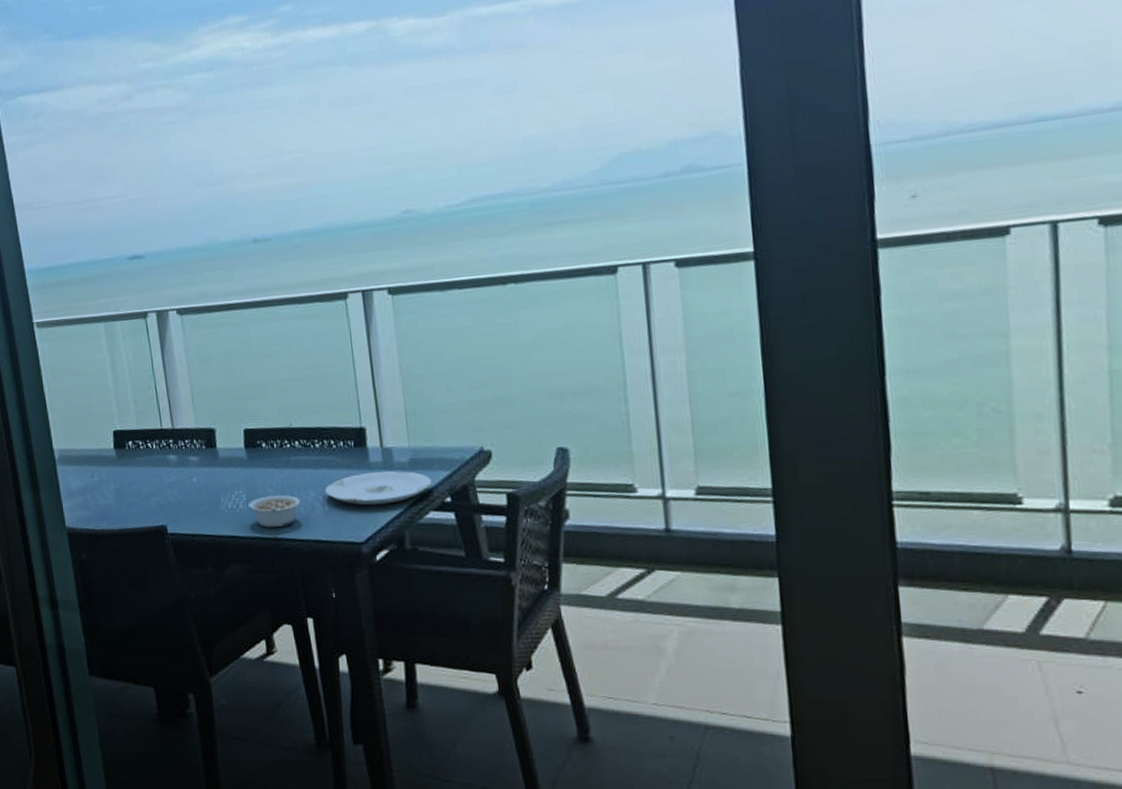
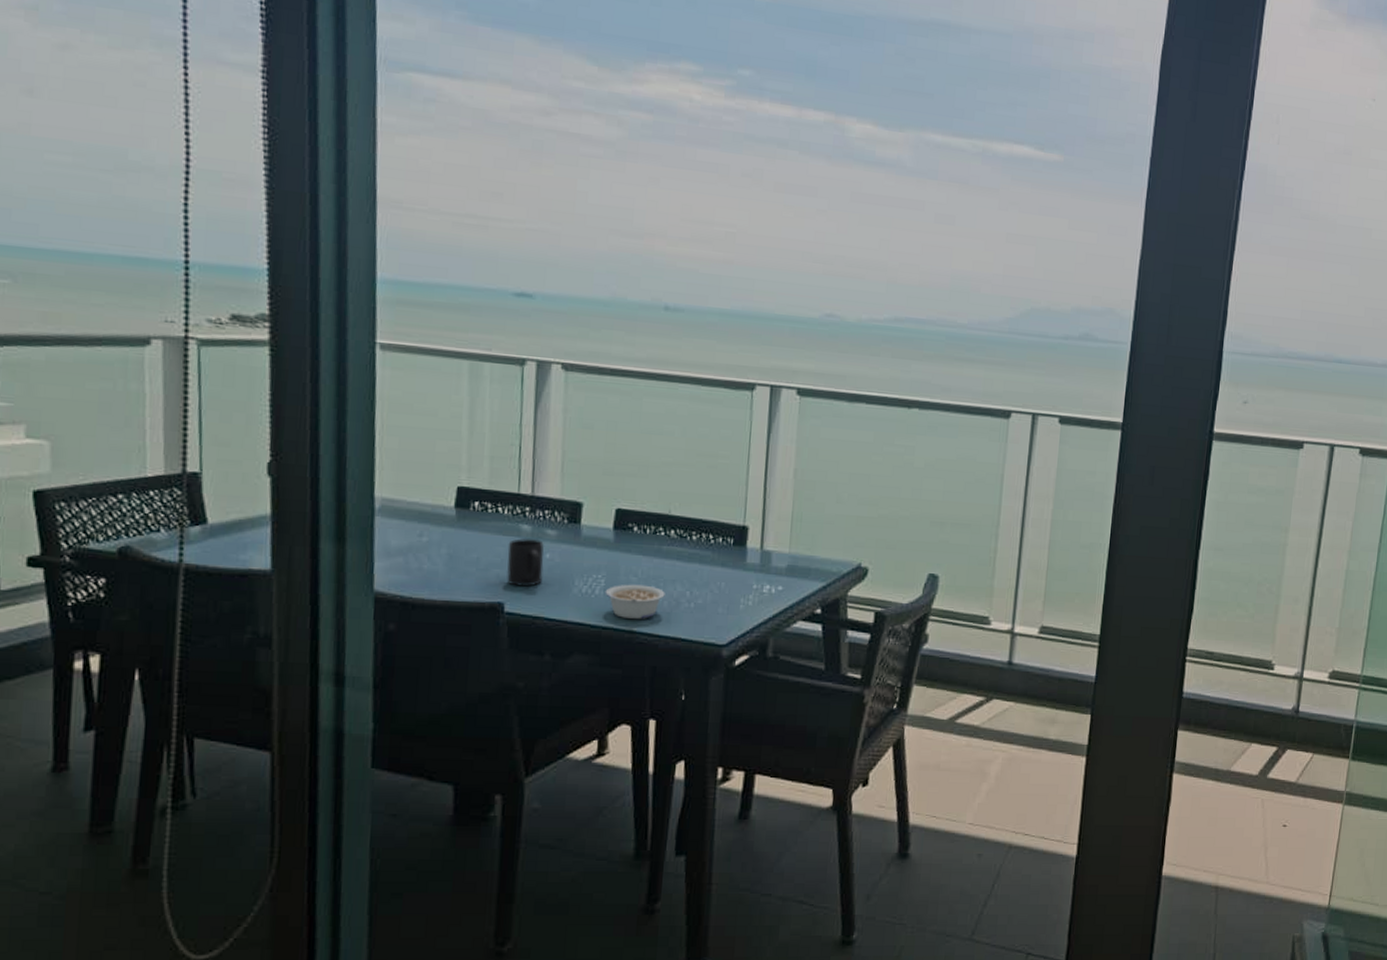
mug: none [161,466,194,510] -> present [507,537,545,587]
plate: present [325,470,432,506] -> none [694,573,806,609]

